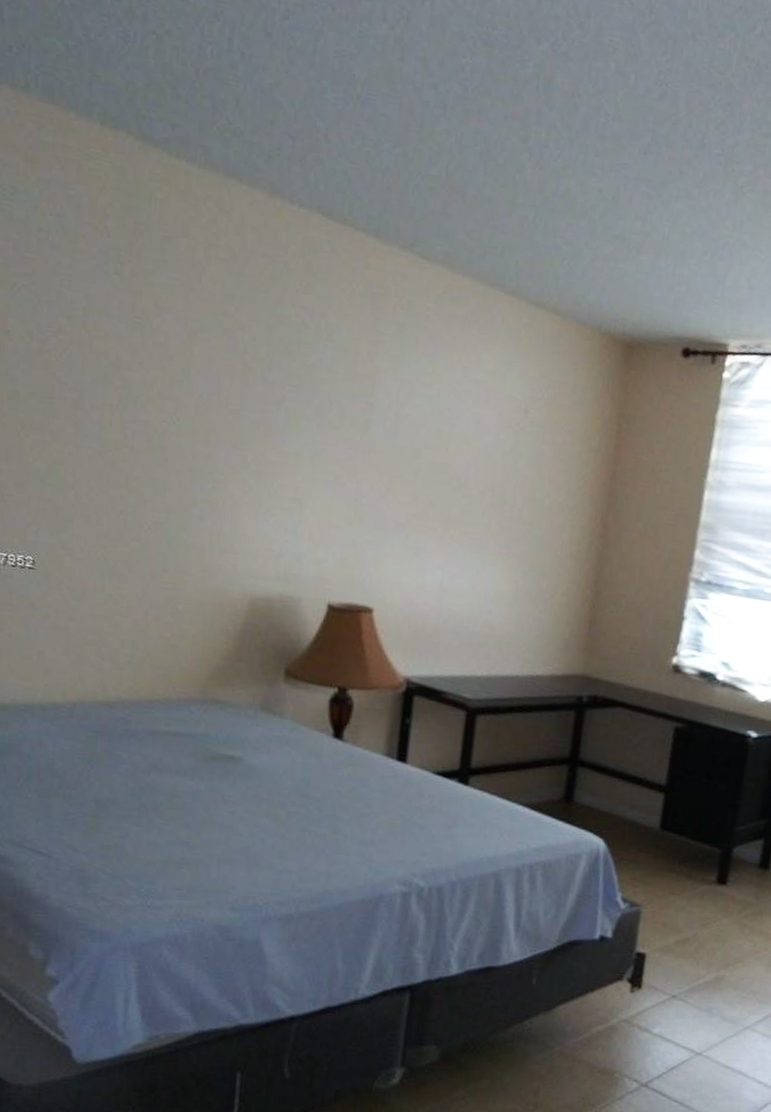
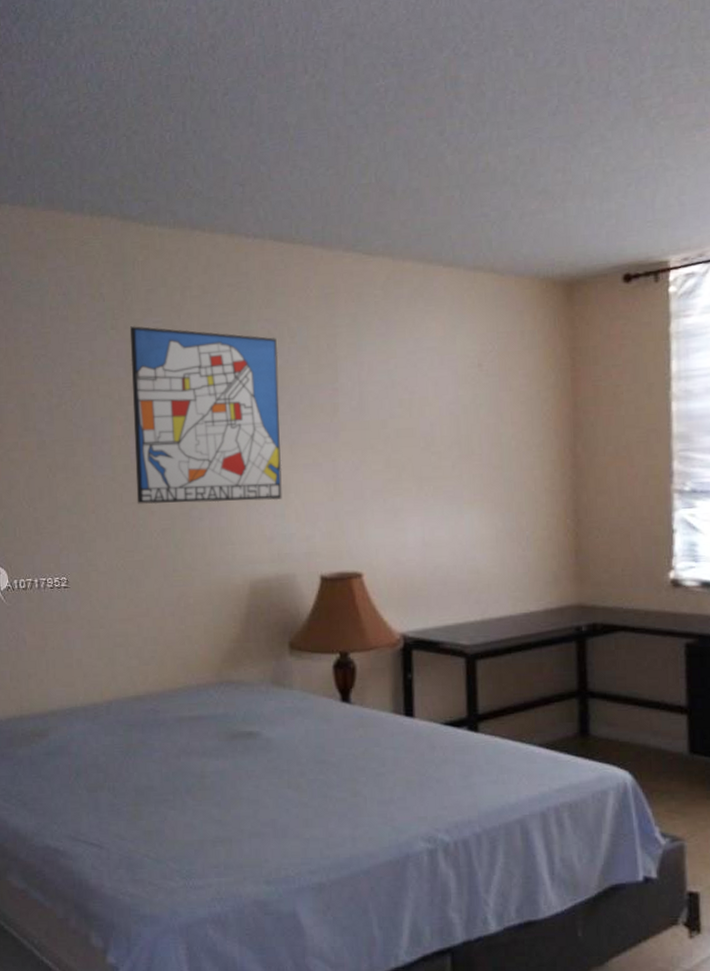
wall art: none [127,276,312,514] -> present [129,326,282,505]

